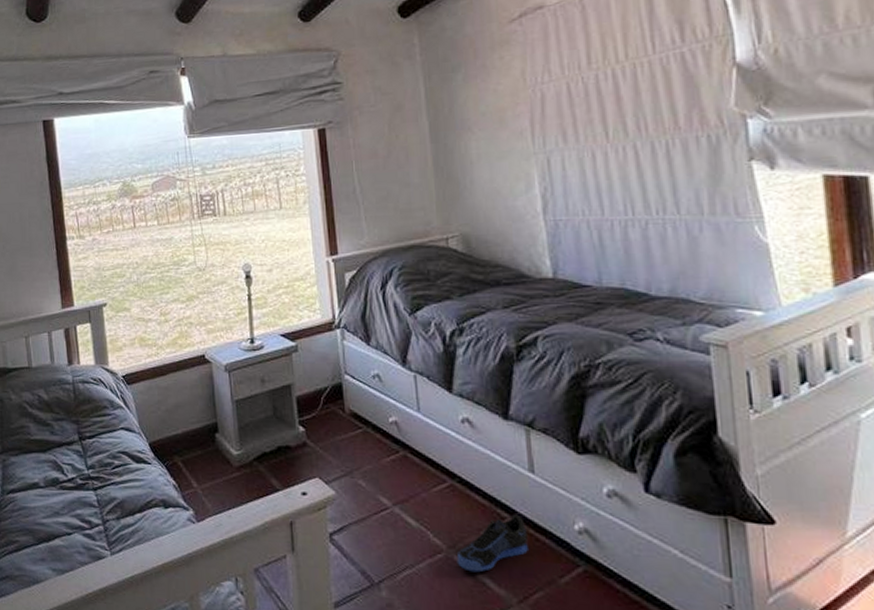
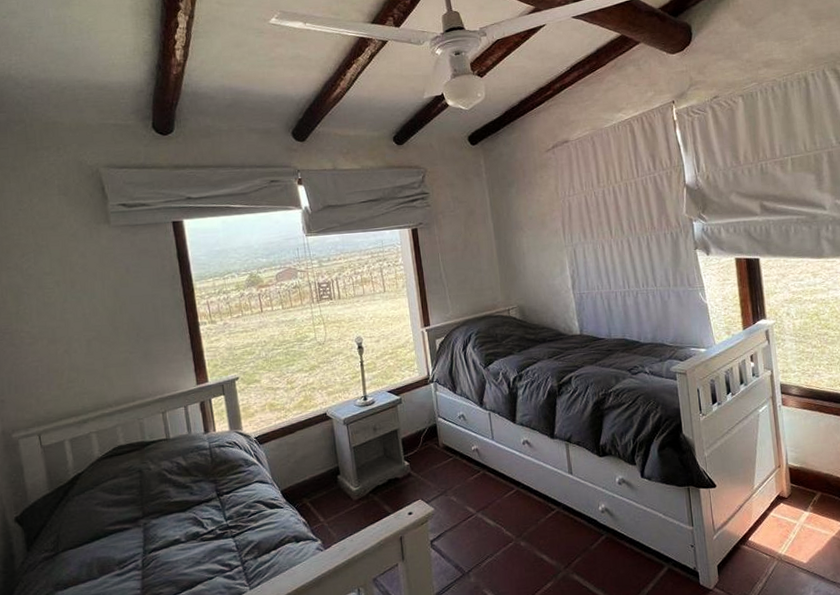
sneaker: present [456,514,528,573] -> none [522,505,570,552]

